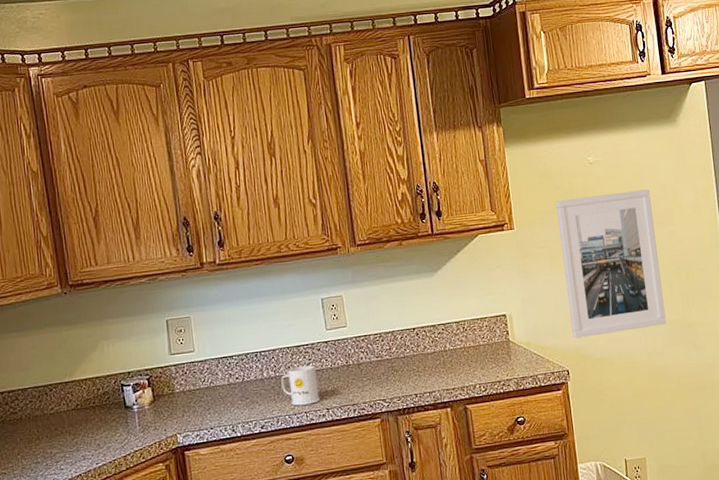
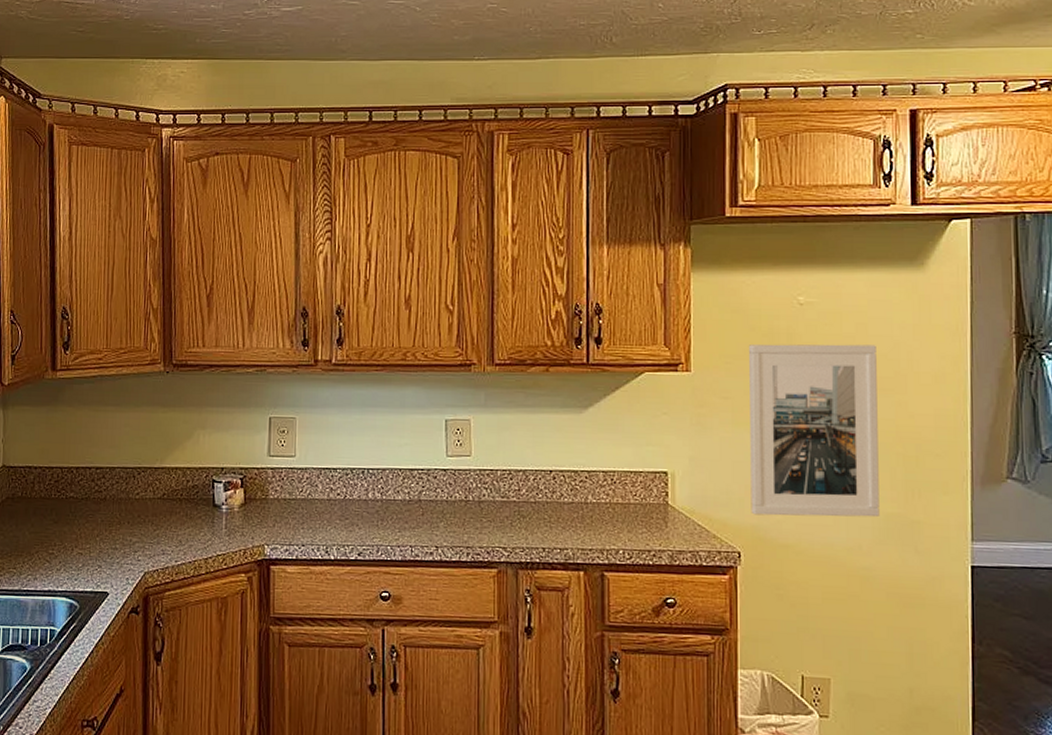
mug: present [281,365,321,406] -> none [387,493,430,538]

